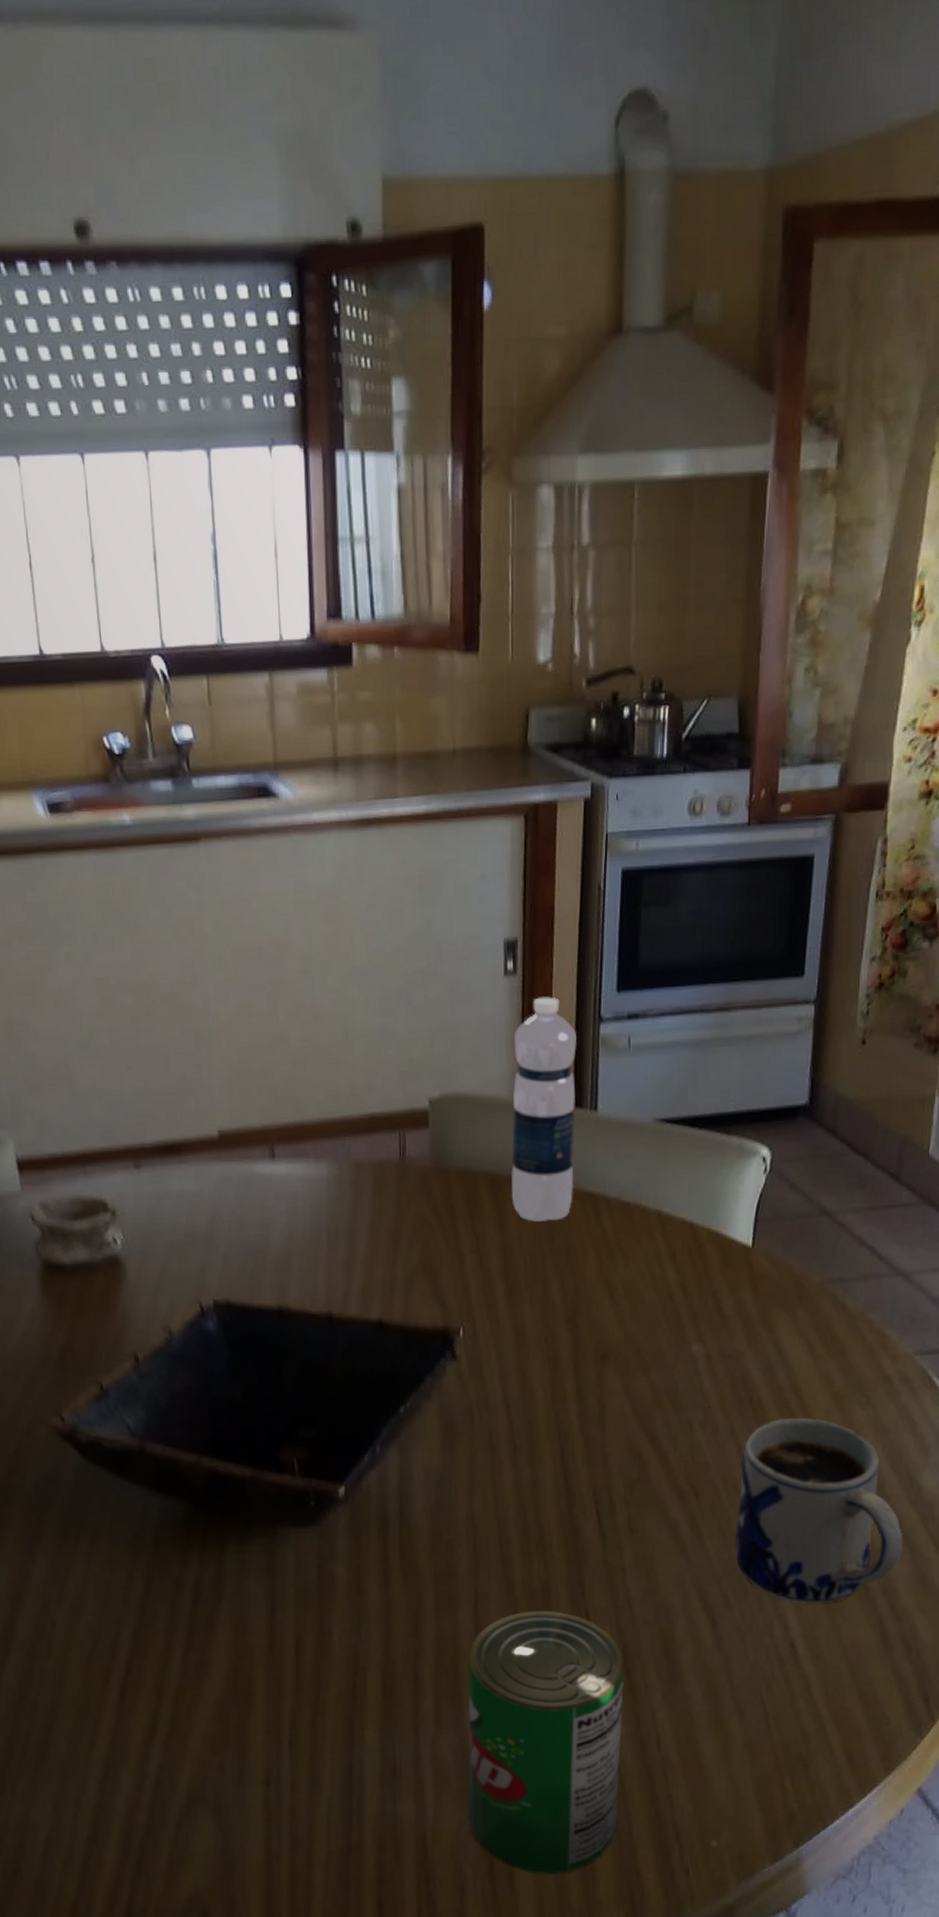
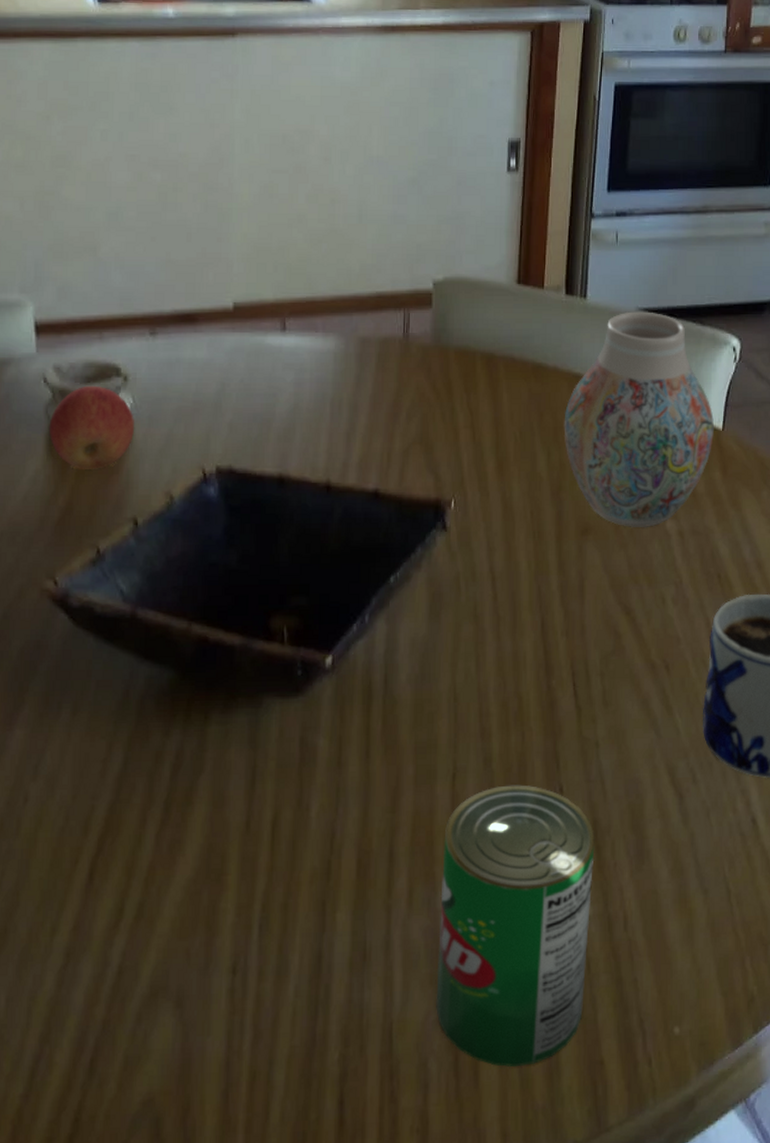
apple: none [41,1222,128,1307] -> present [49,385,135,469]
water bottle: present [511,997,577,1222] -> none [505,193,570,400]
vase: none [577,1122,743,1353] -> present [564,311,714,528]

